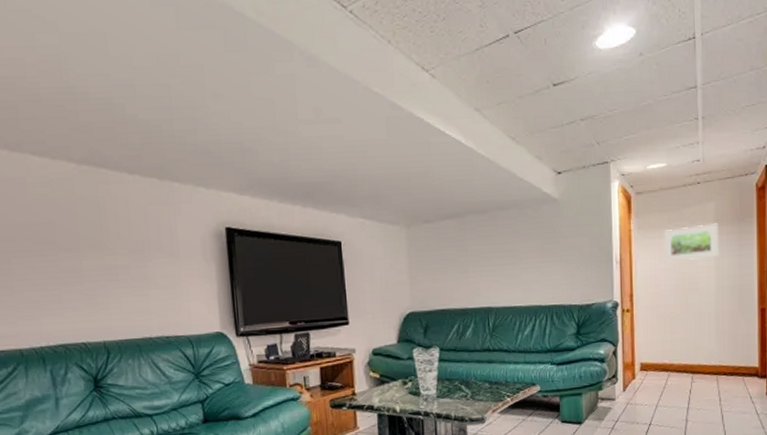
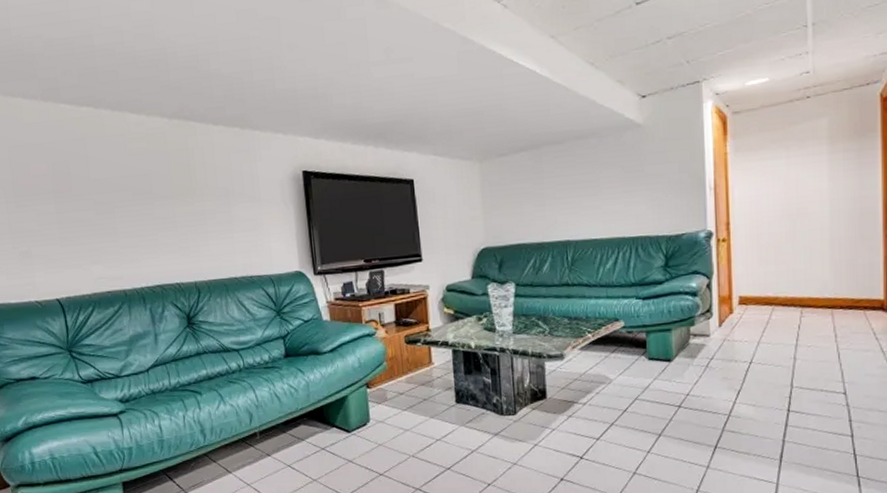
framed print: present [664,223,719,262] -> none [767,140,834,186]

